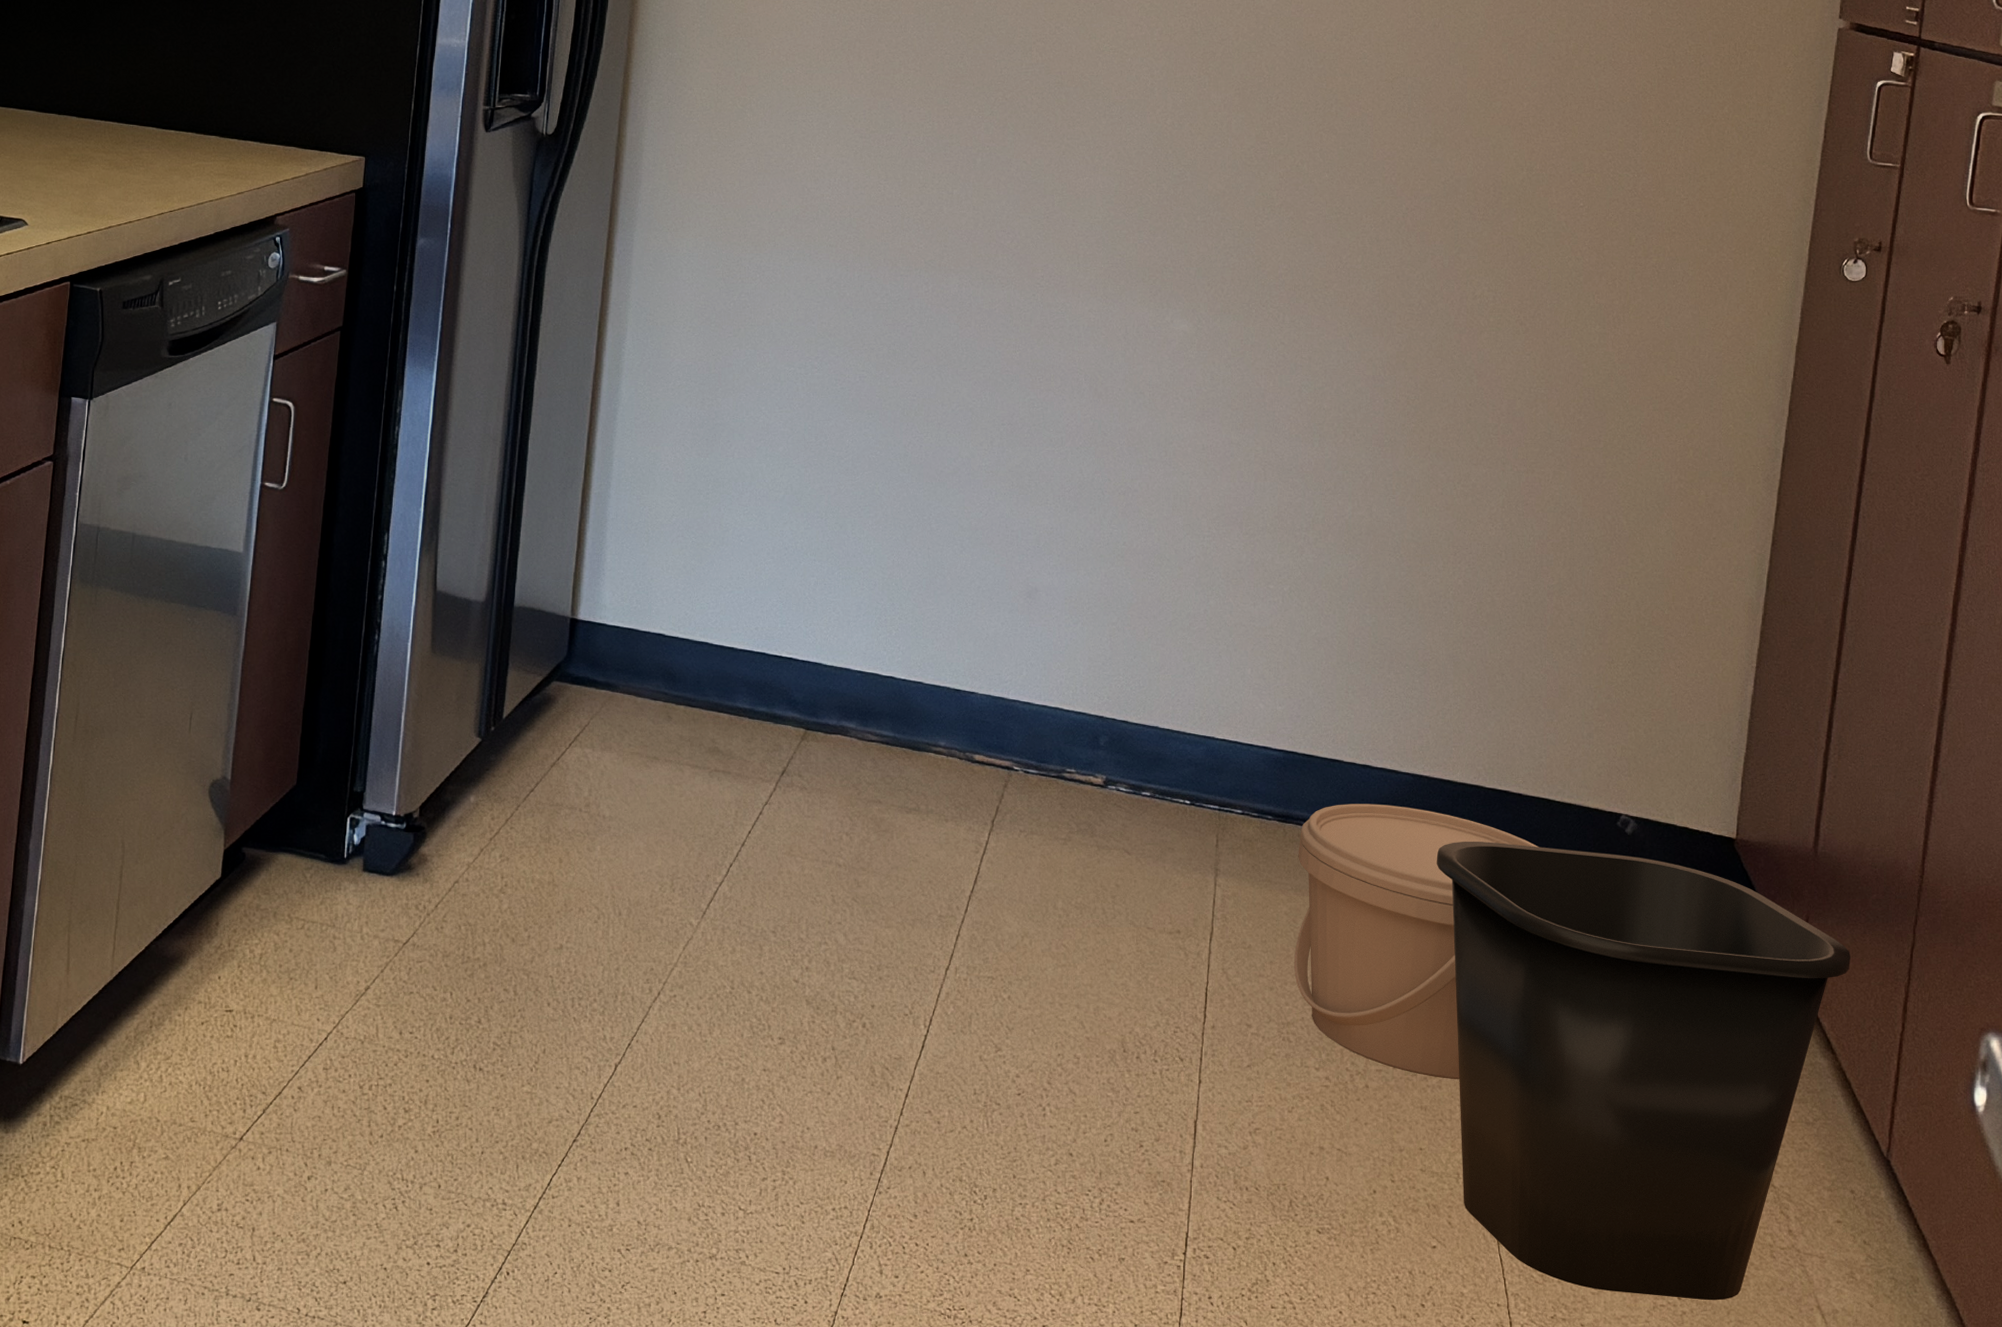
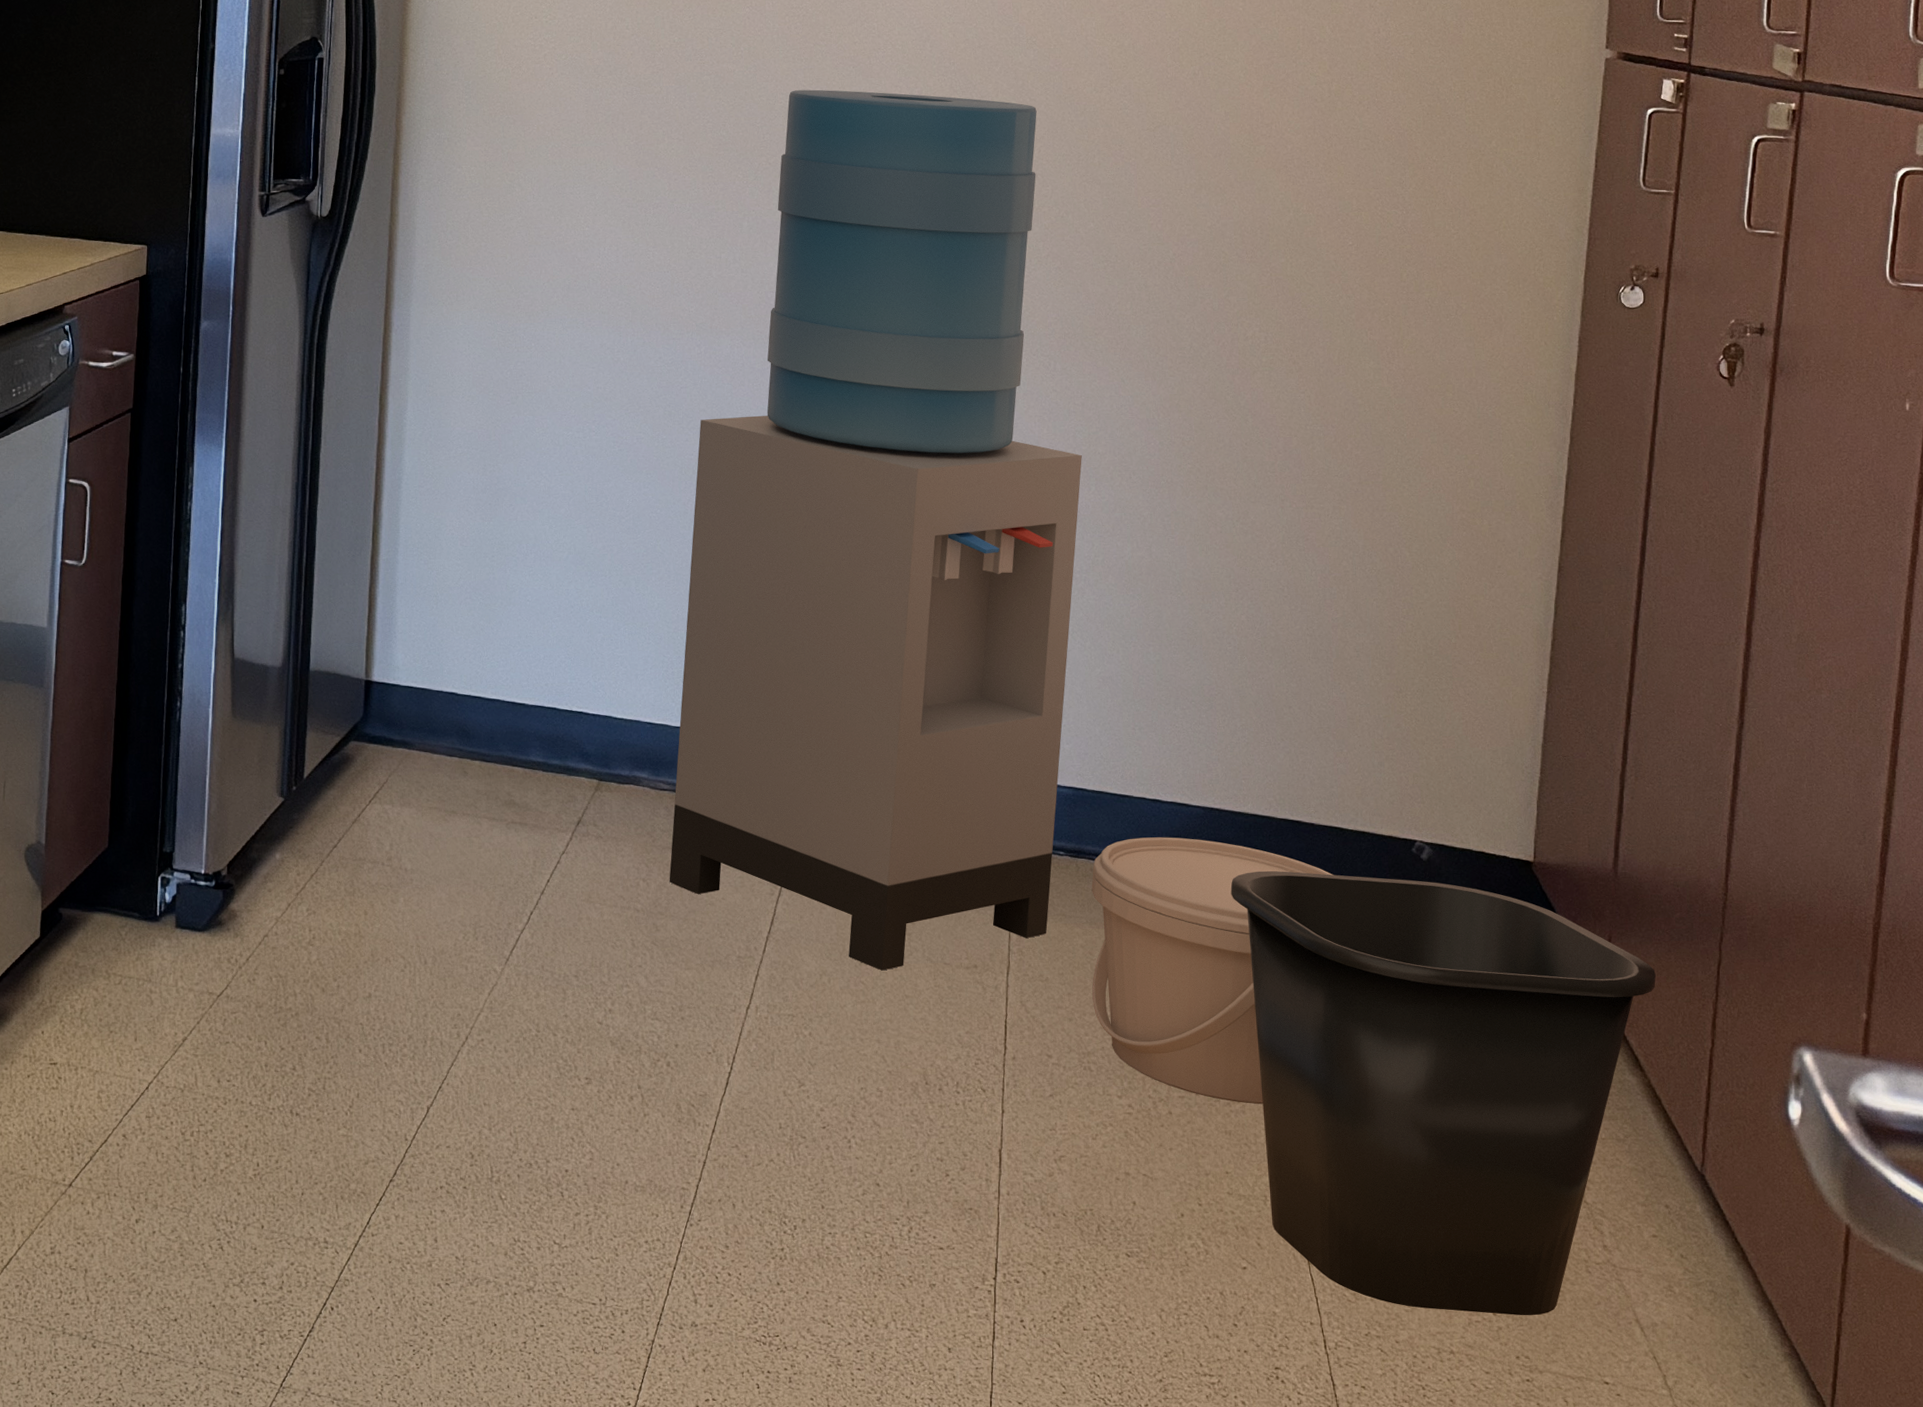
water cooler: none [873,25,1307,934] -> present [669,89,1082,971]

